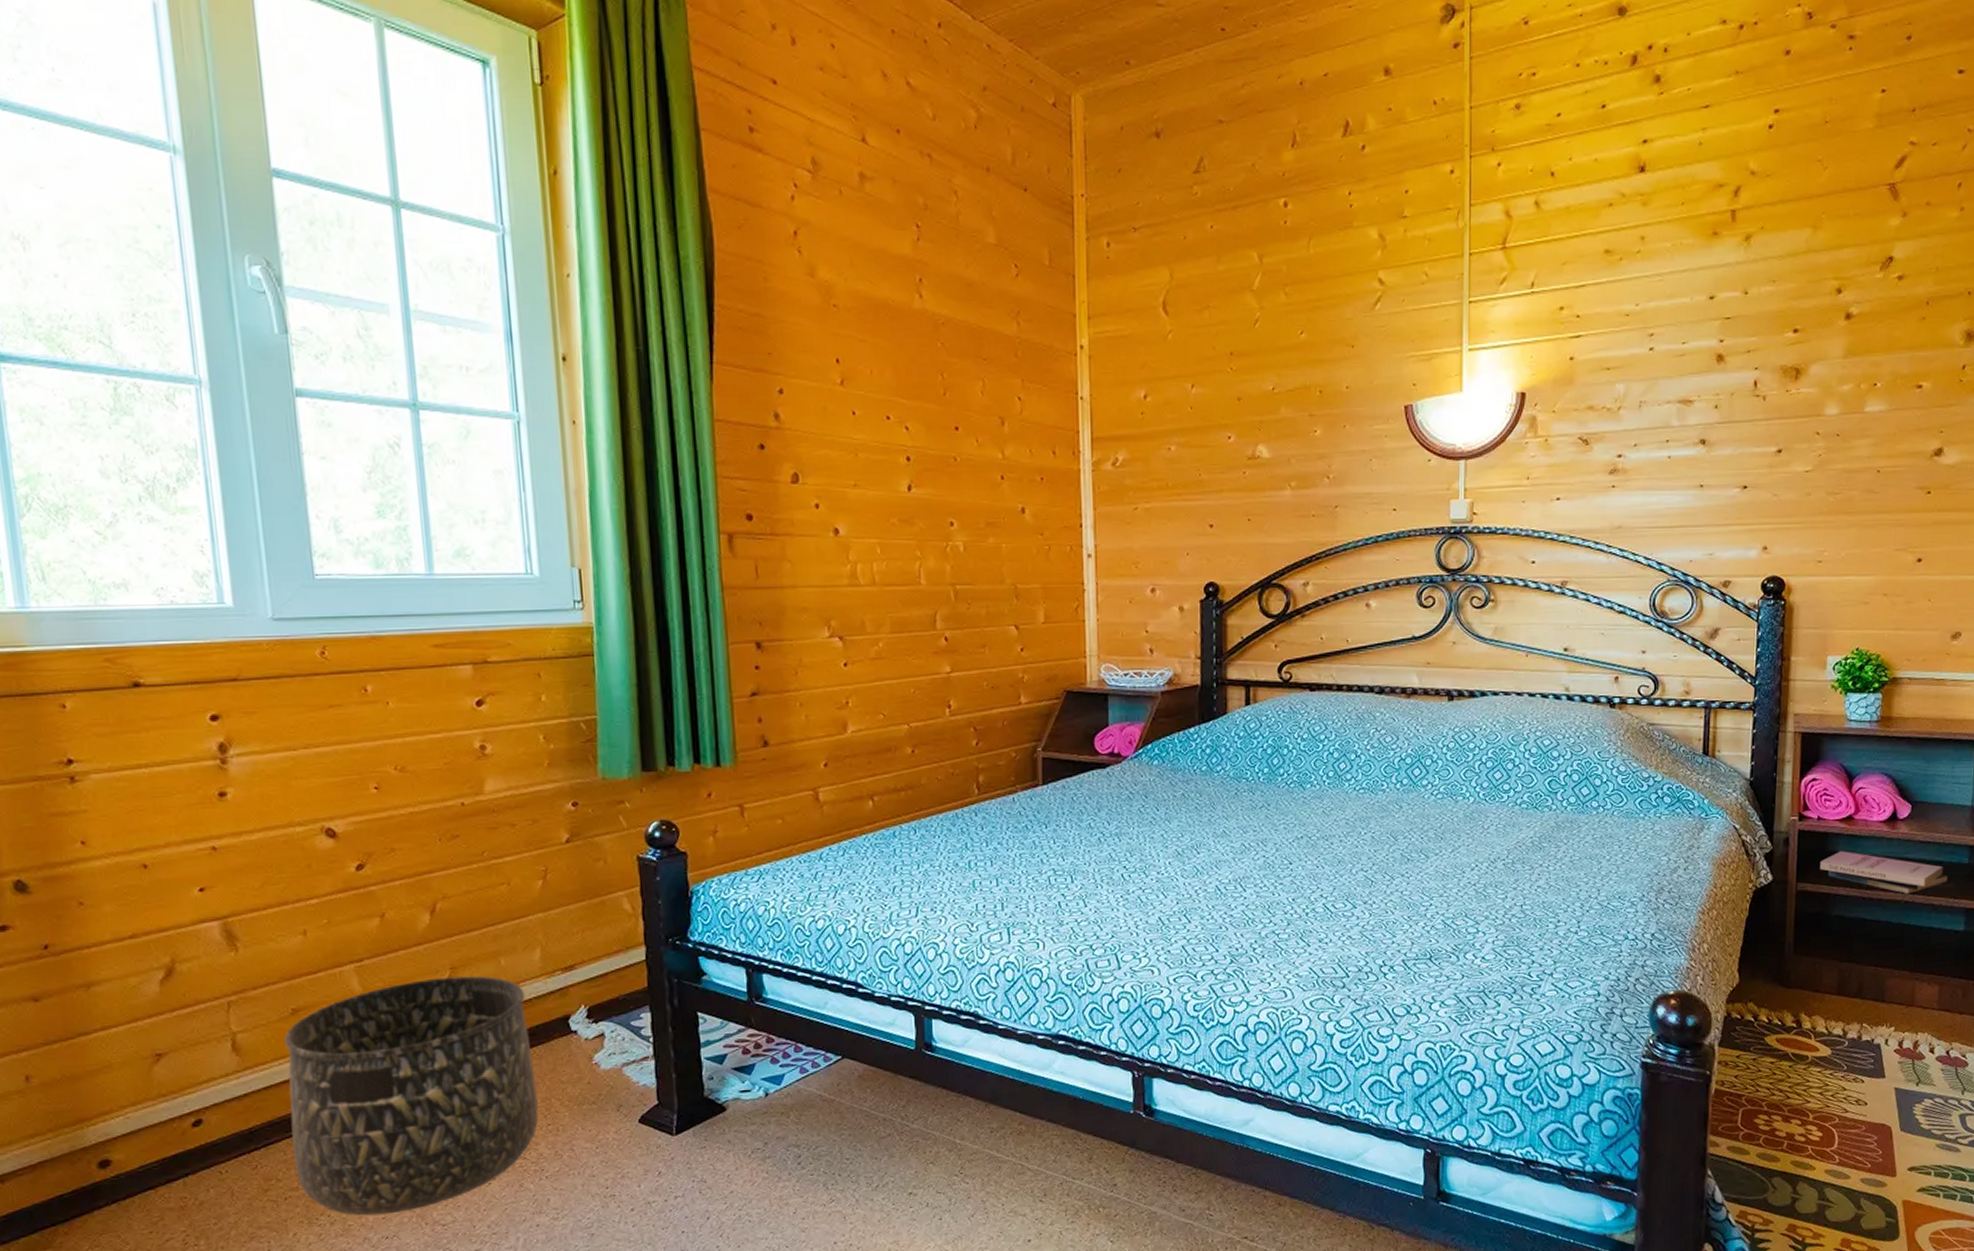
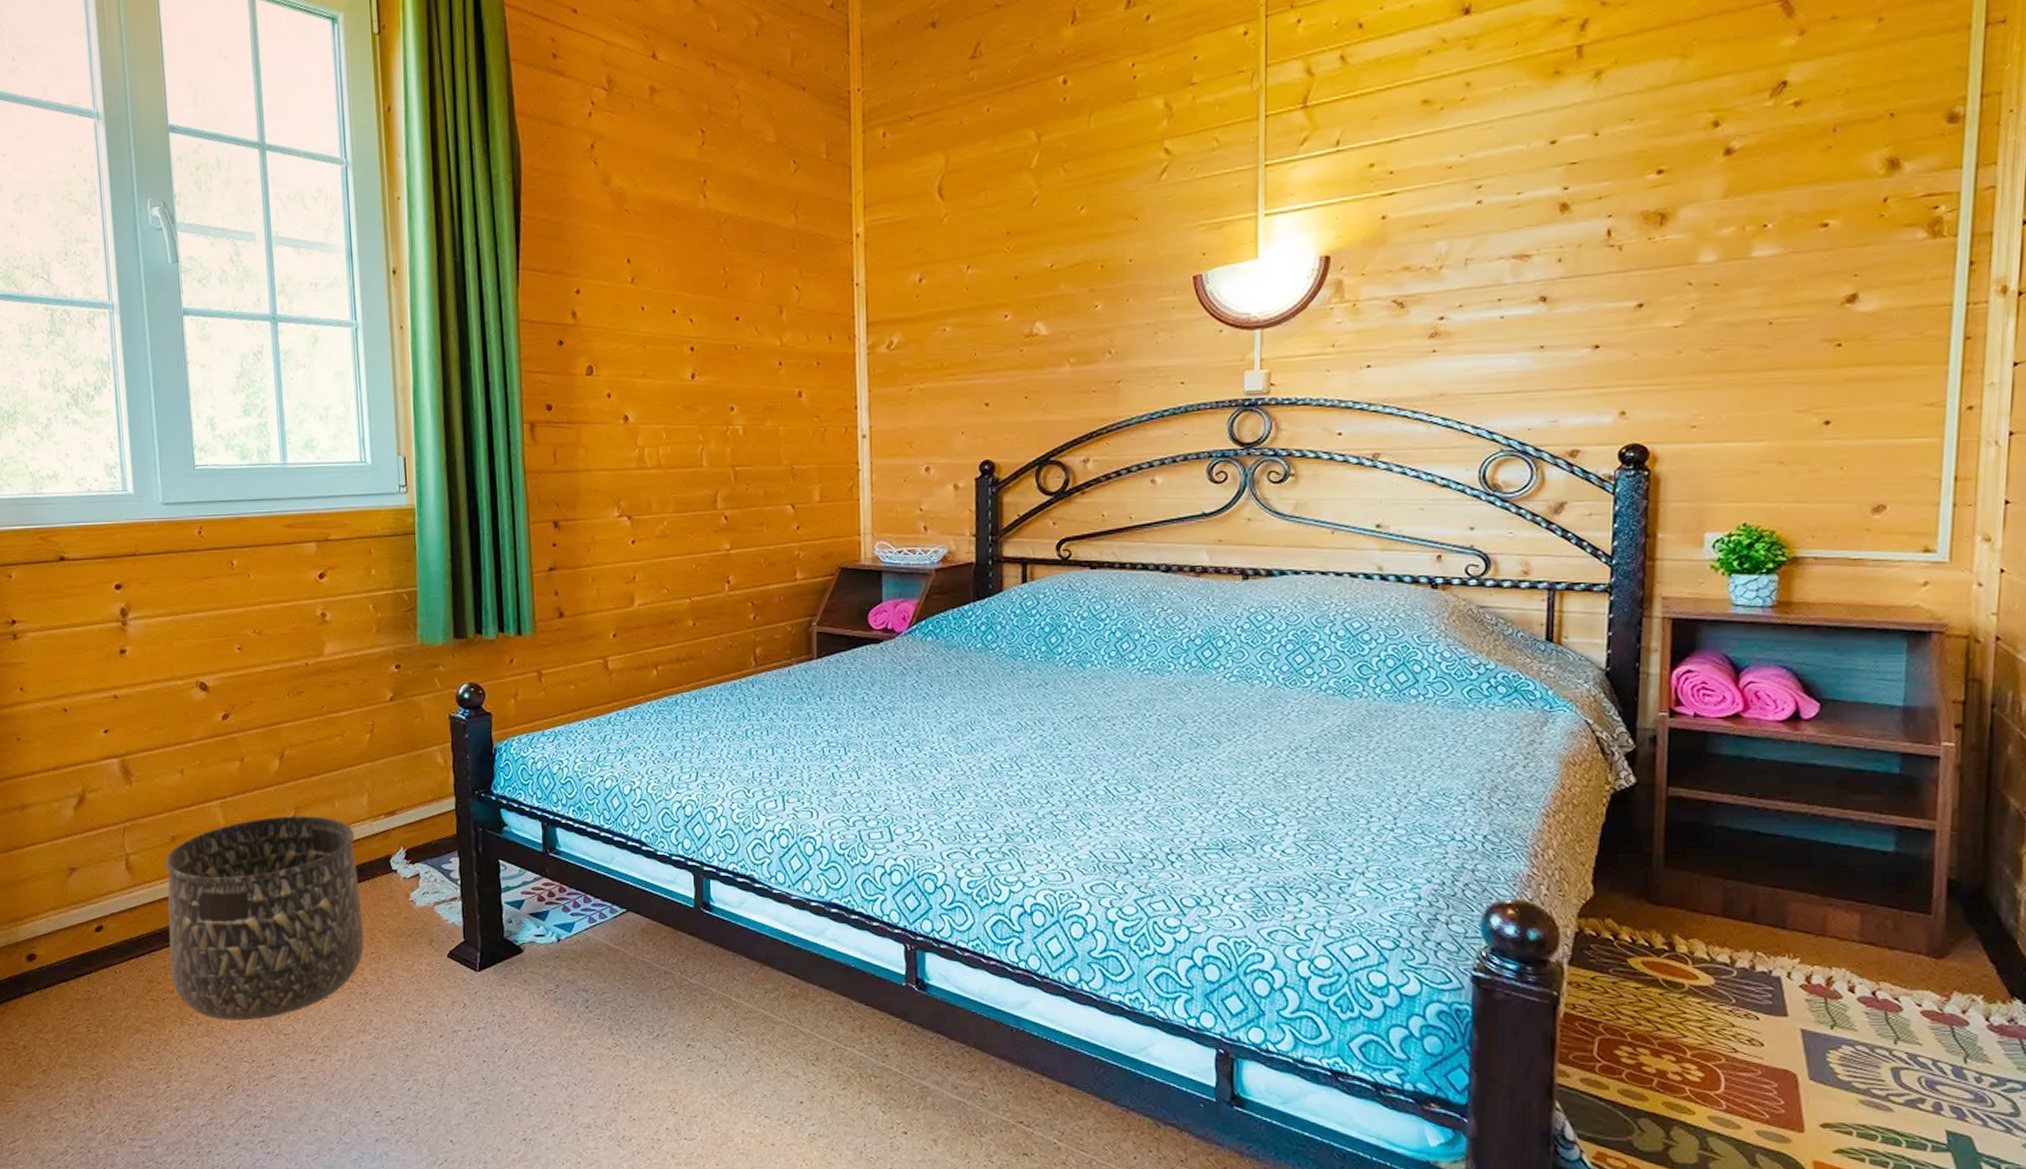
books: present [1819,850,1948,894] -> none [1697,753,1871,805]

